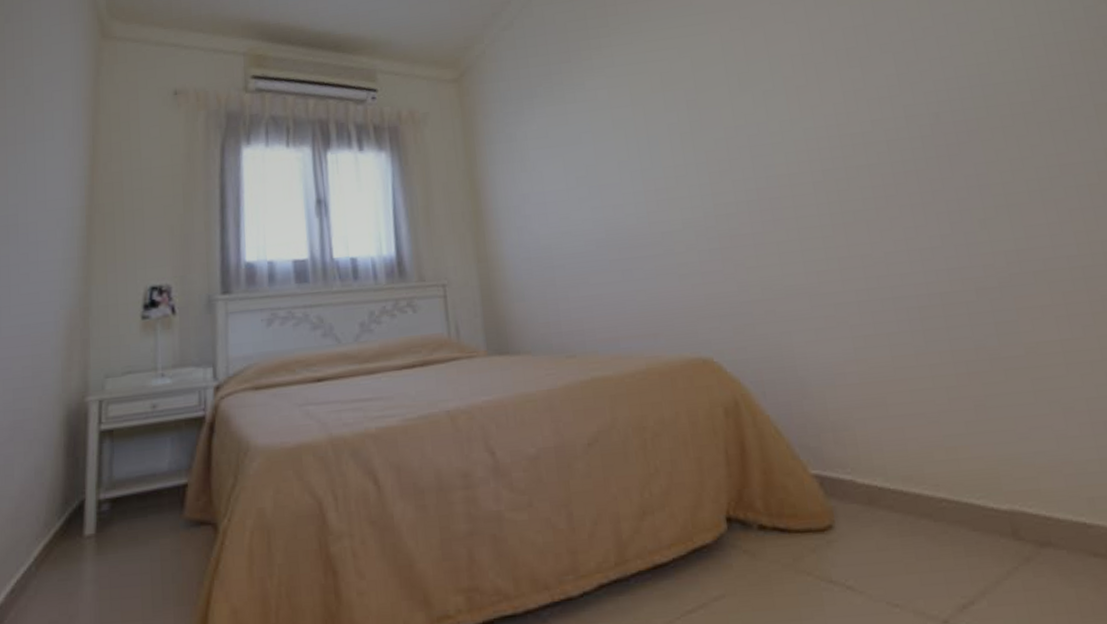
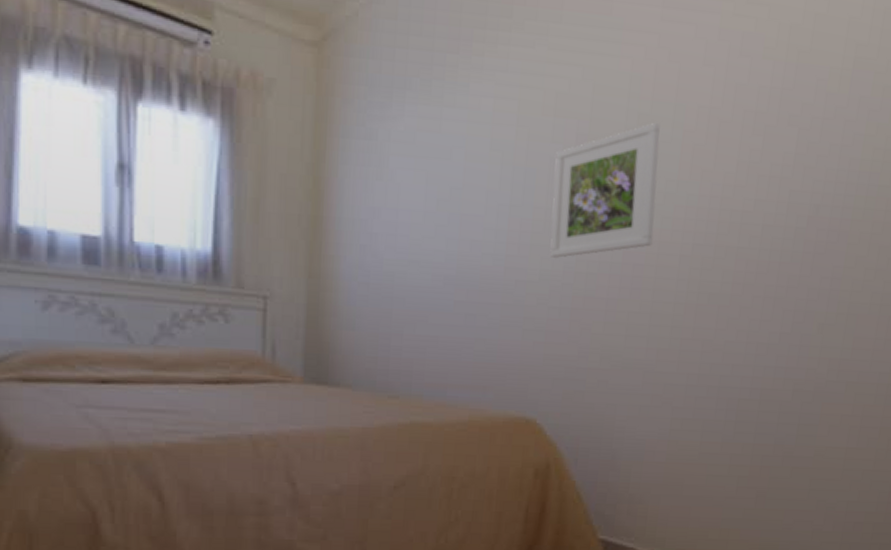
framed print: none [672,76,783,207] -> present [550,122,660,258]

